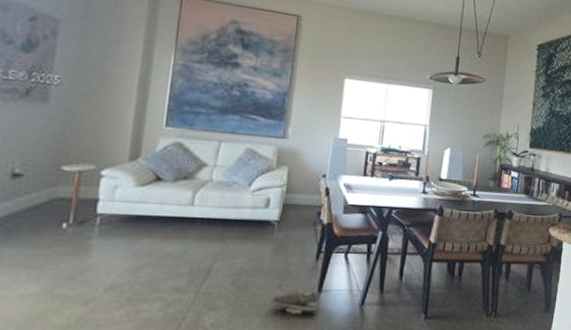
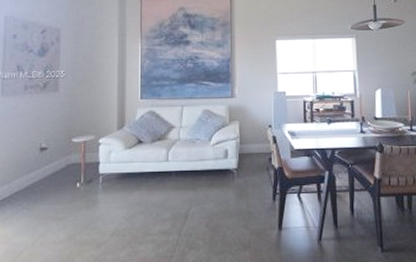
shoe: present [272,289,318,315] -> none [241,228,280,251]

